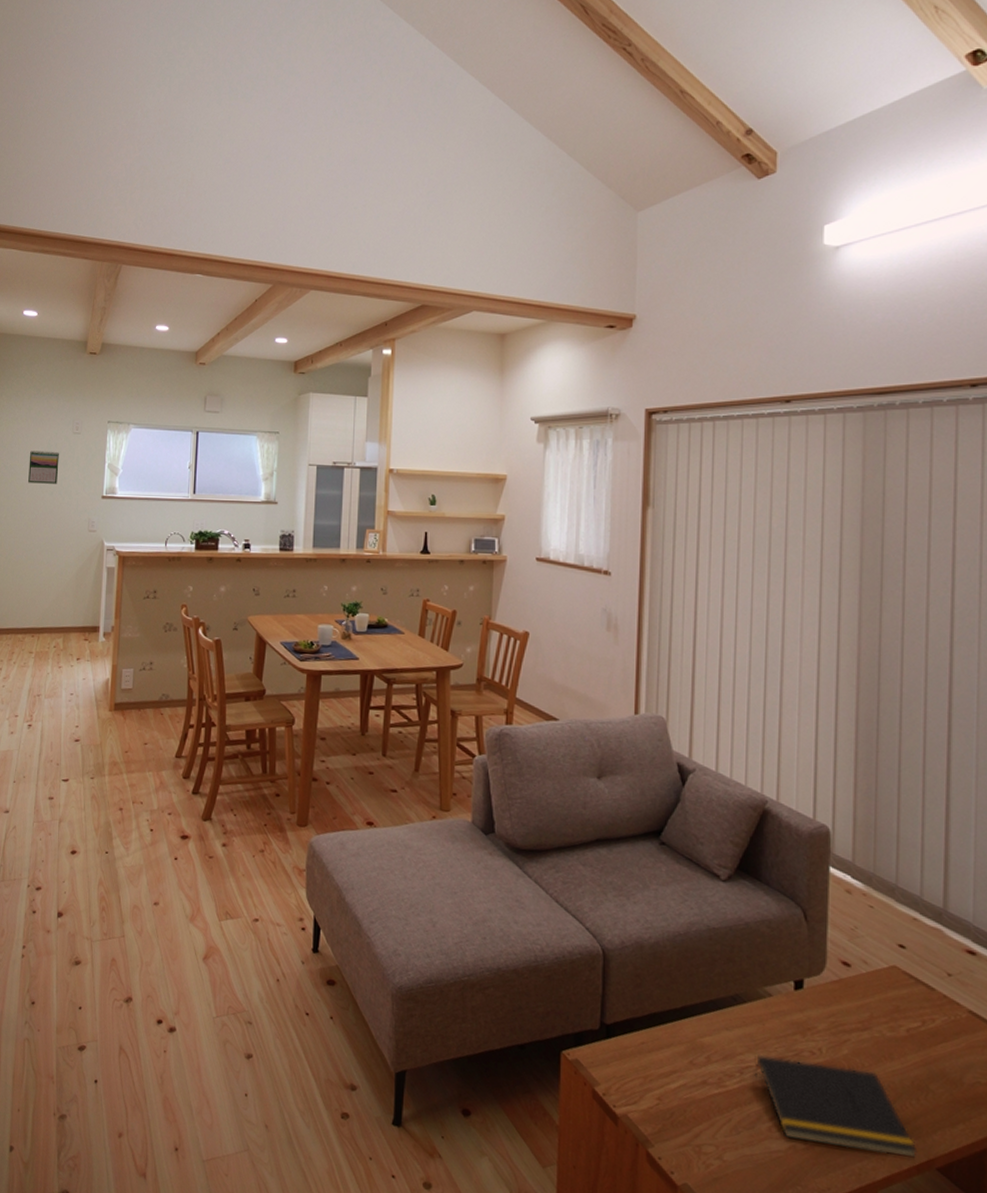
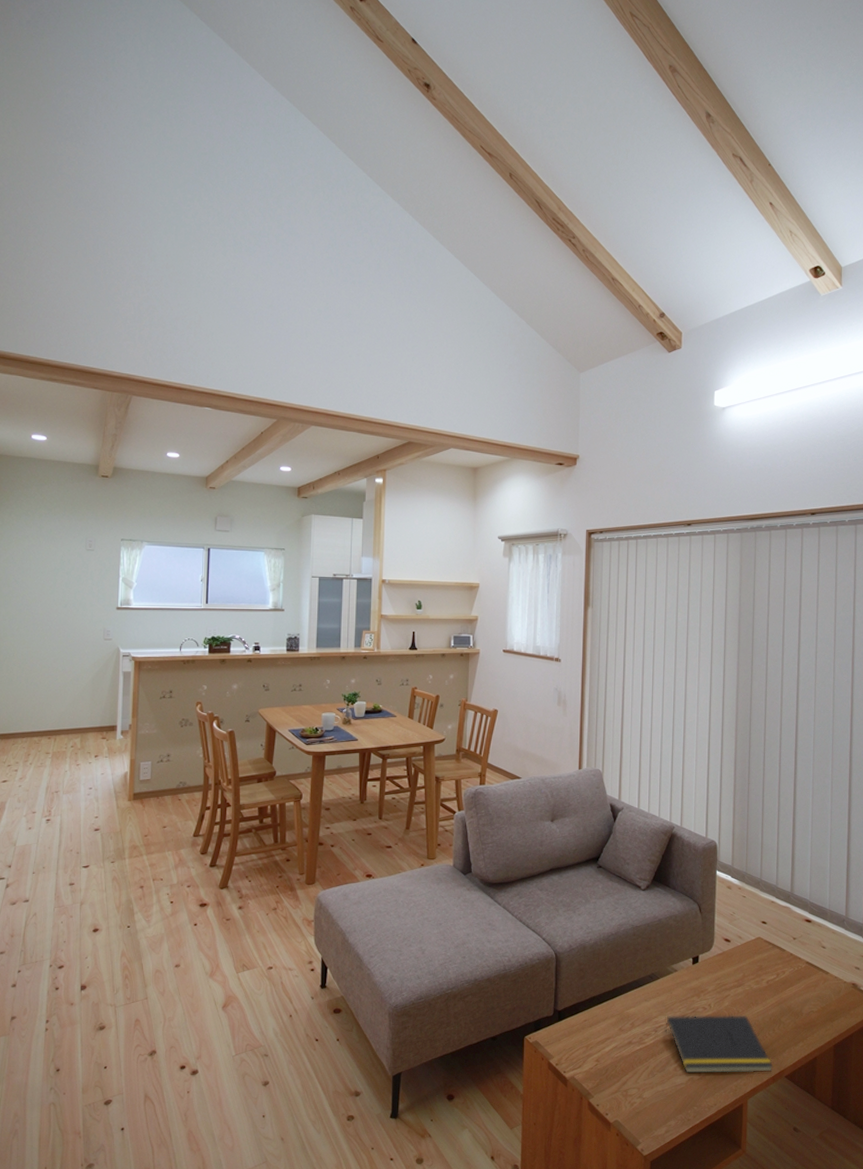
calendar: present [28,450,59,484] -> none [41,566,72,597]

